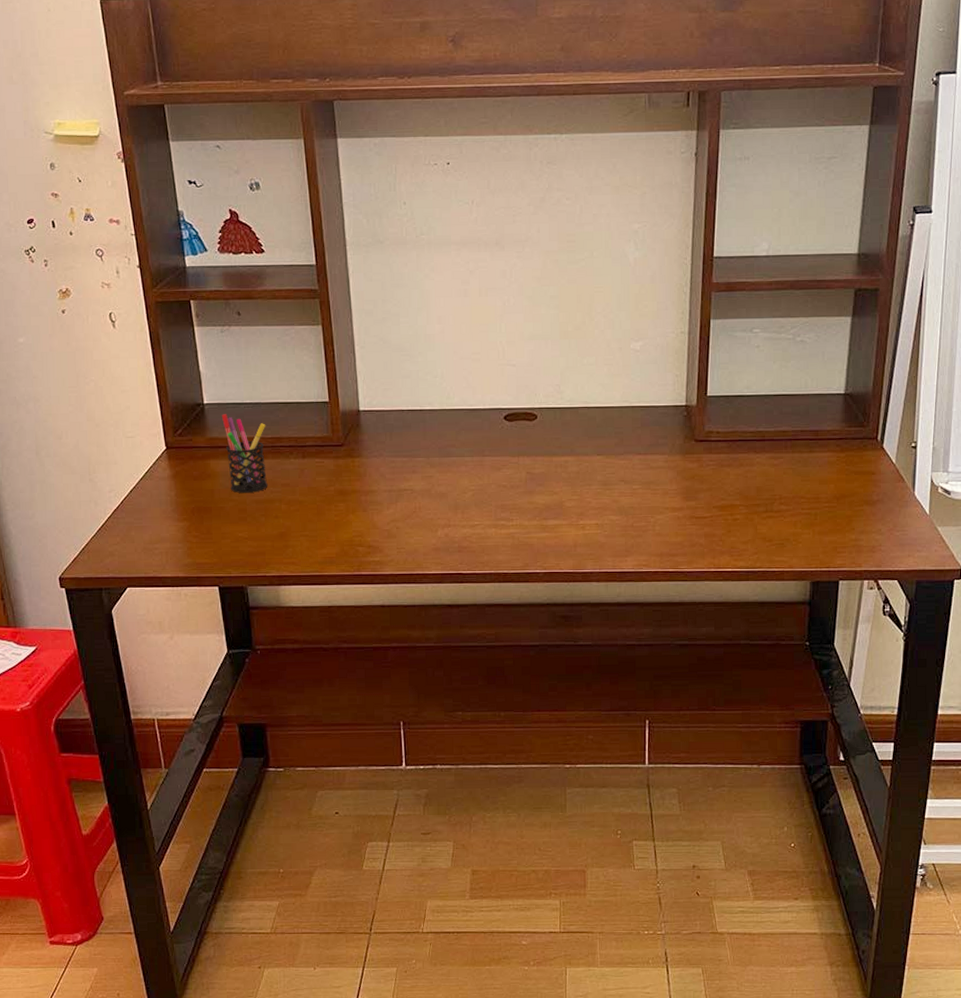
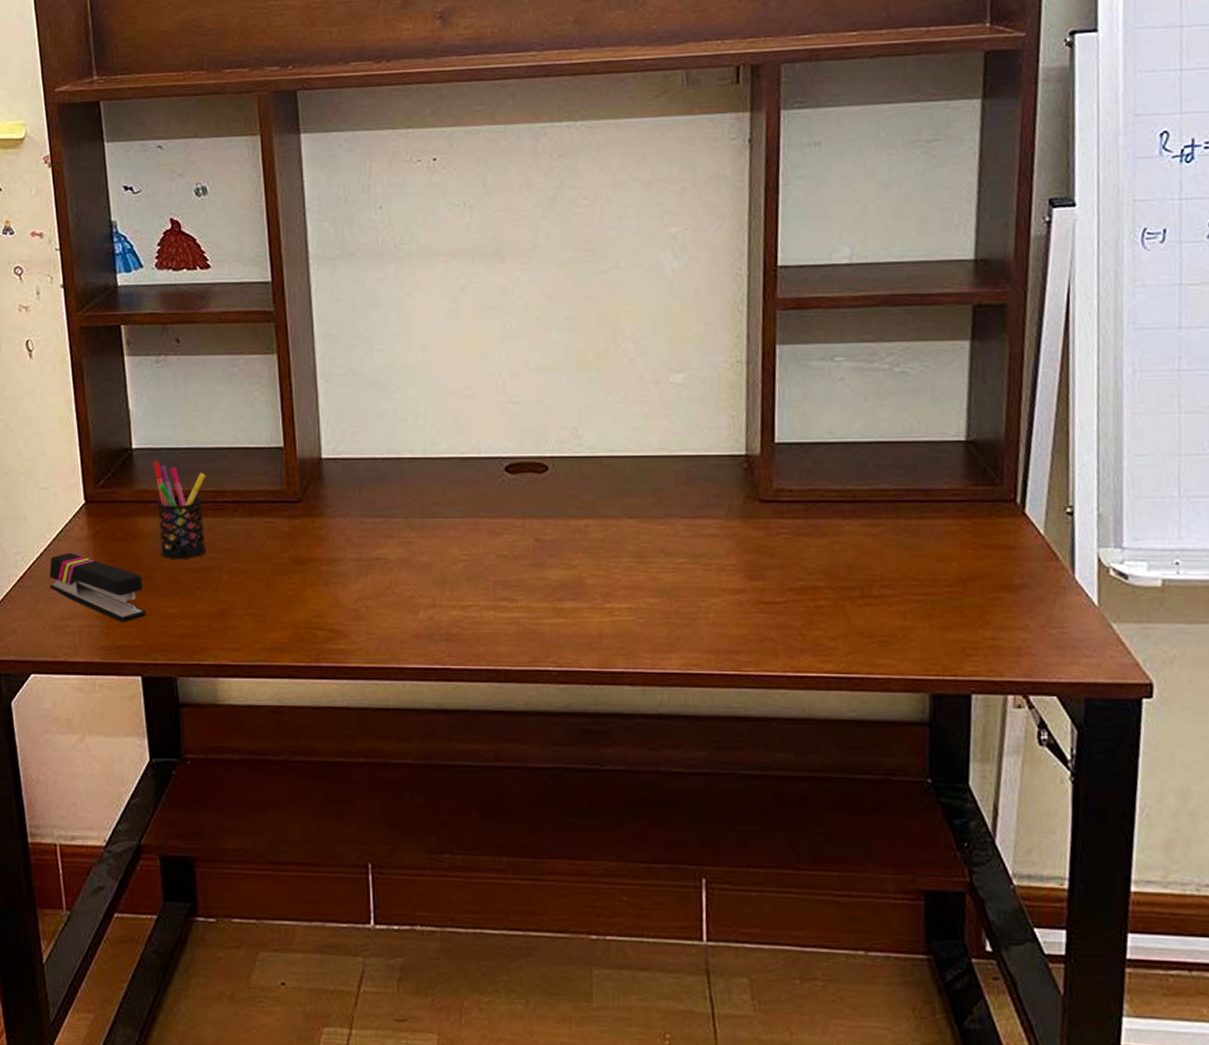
stapler: none [138,489,220,544] -> present [49,552,146,622]

